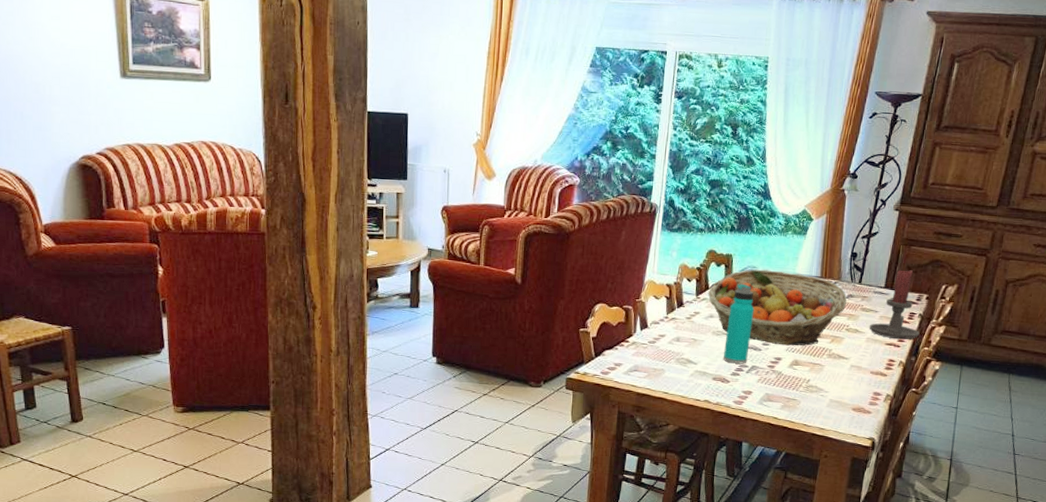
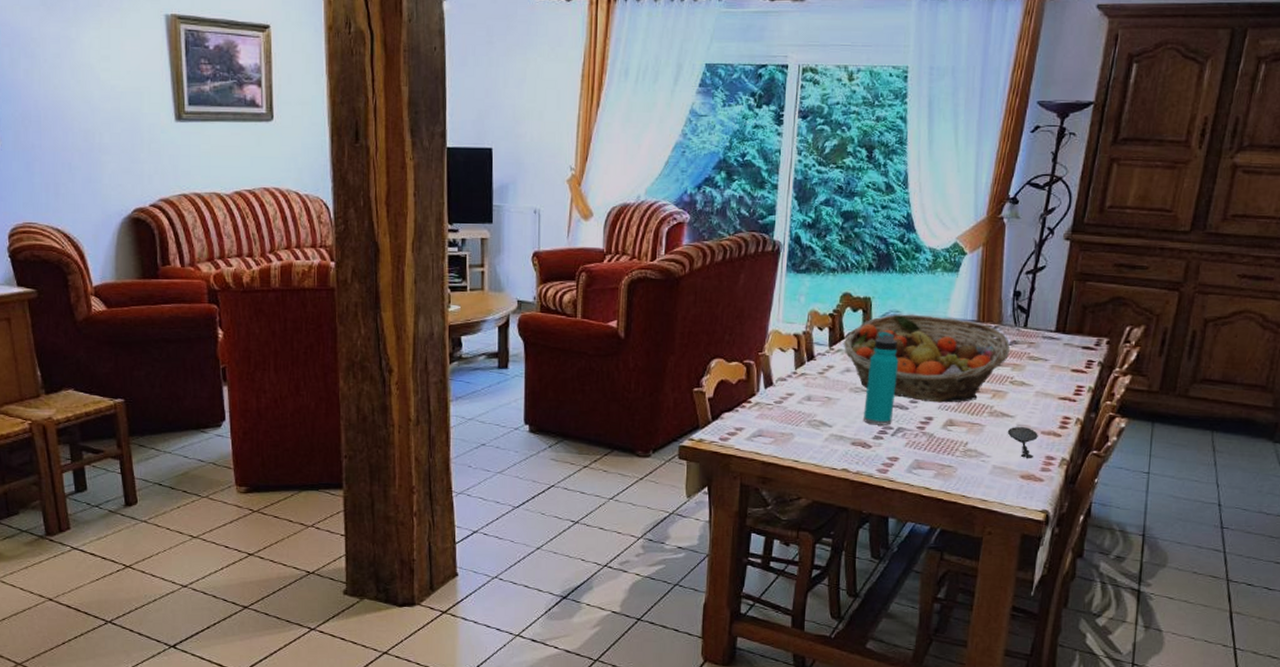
spoon: none [842,367,868,395] -> present [1007,426,1038,459]
candle holder: present [869,270,920,340] -> none [1038,310,1100,393]

